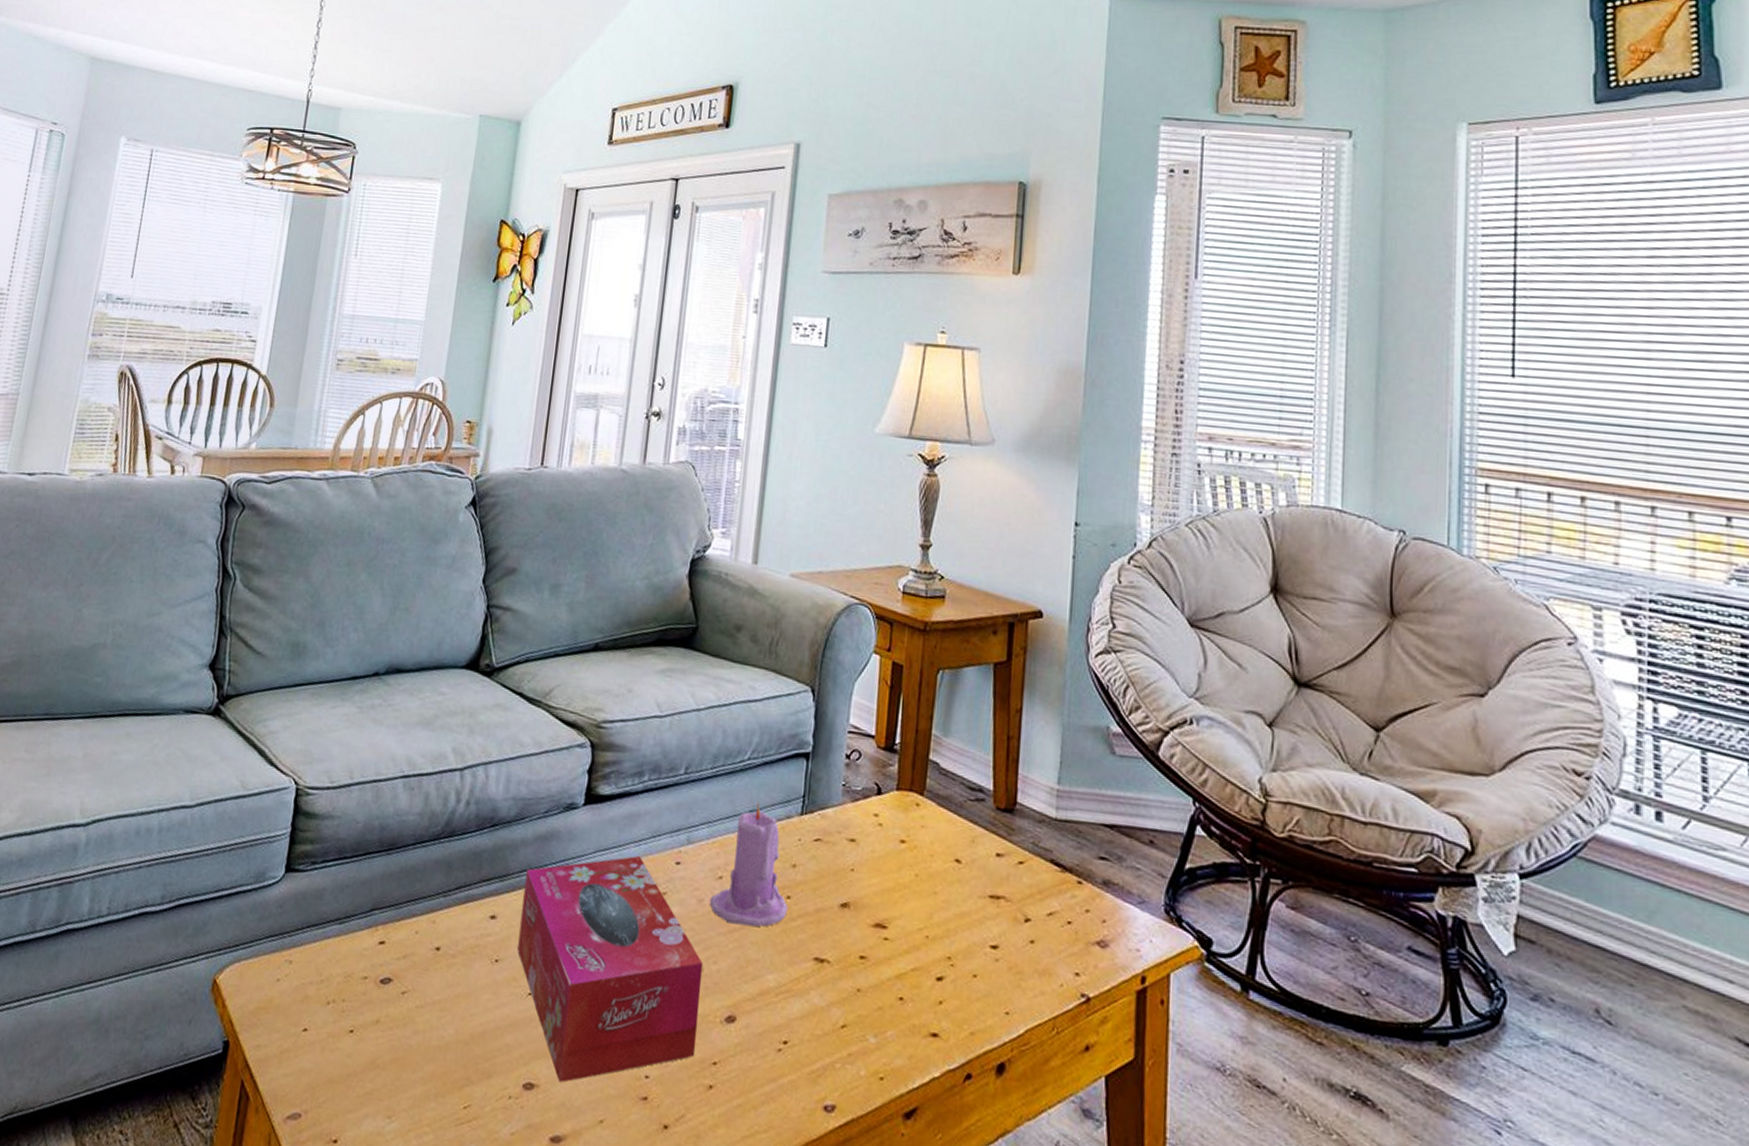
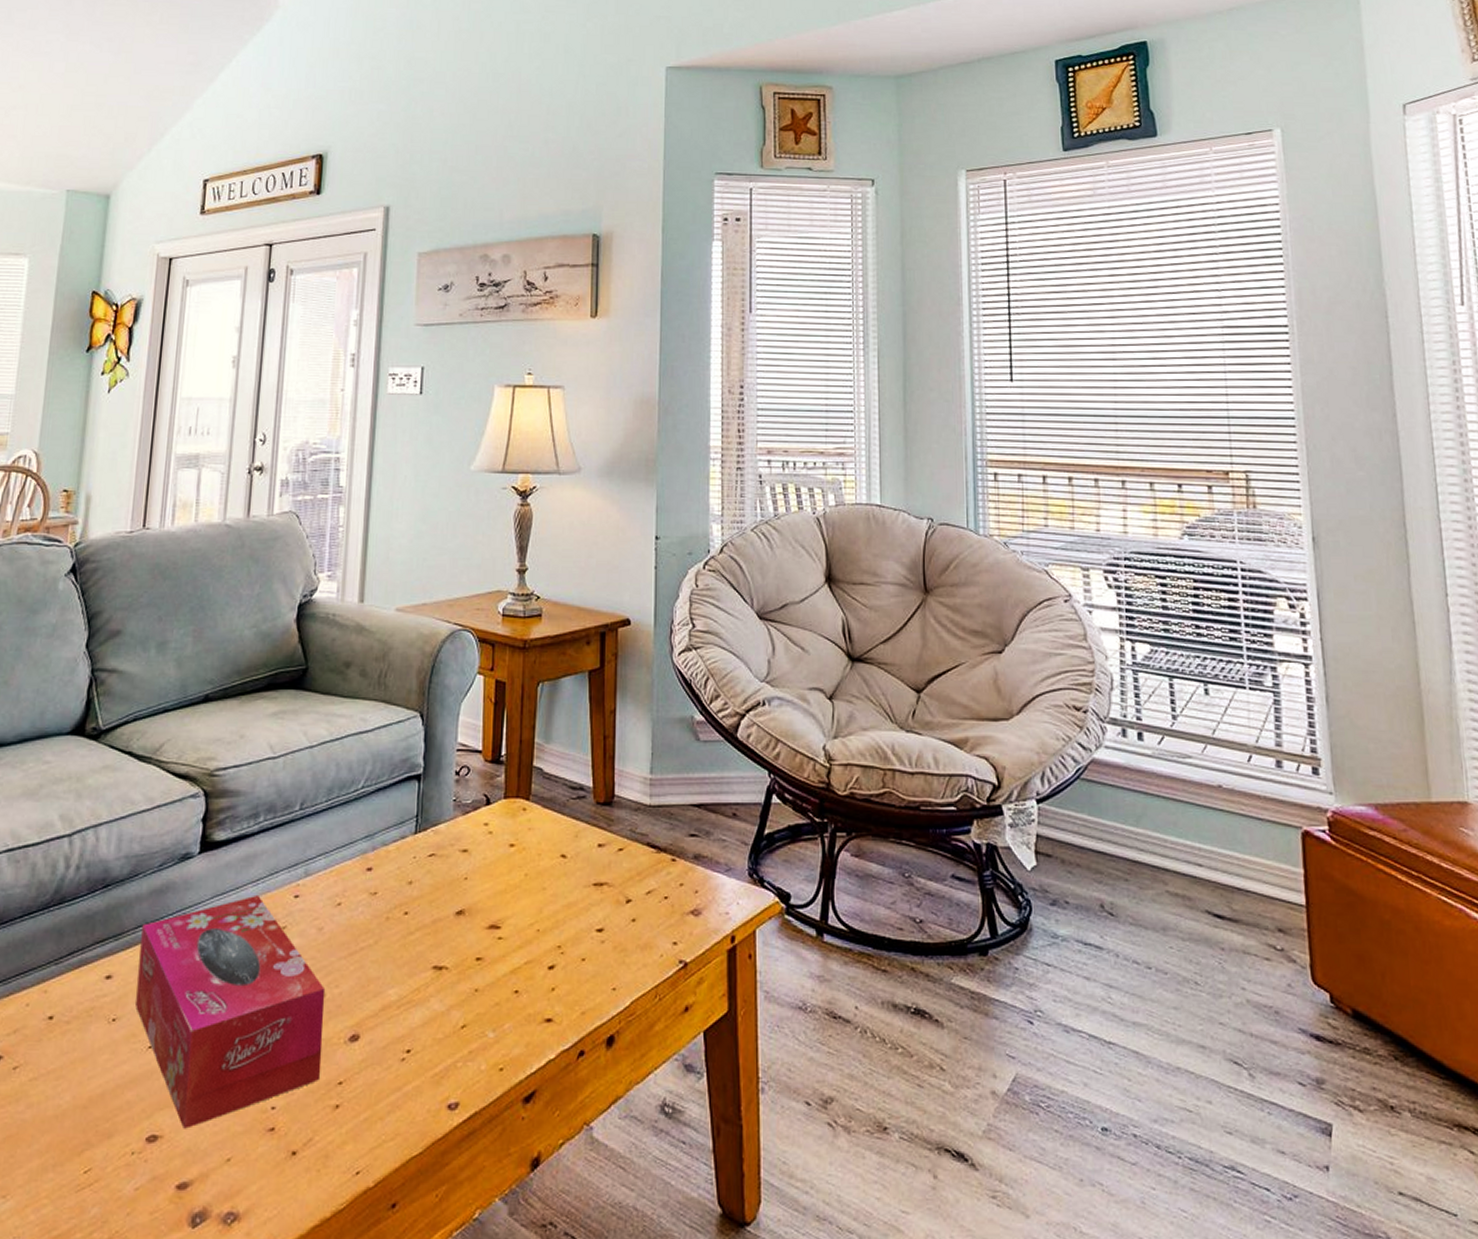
candle: present [709,801,788,928] -> none [329,826,406,947]

